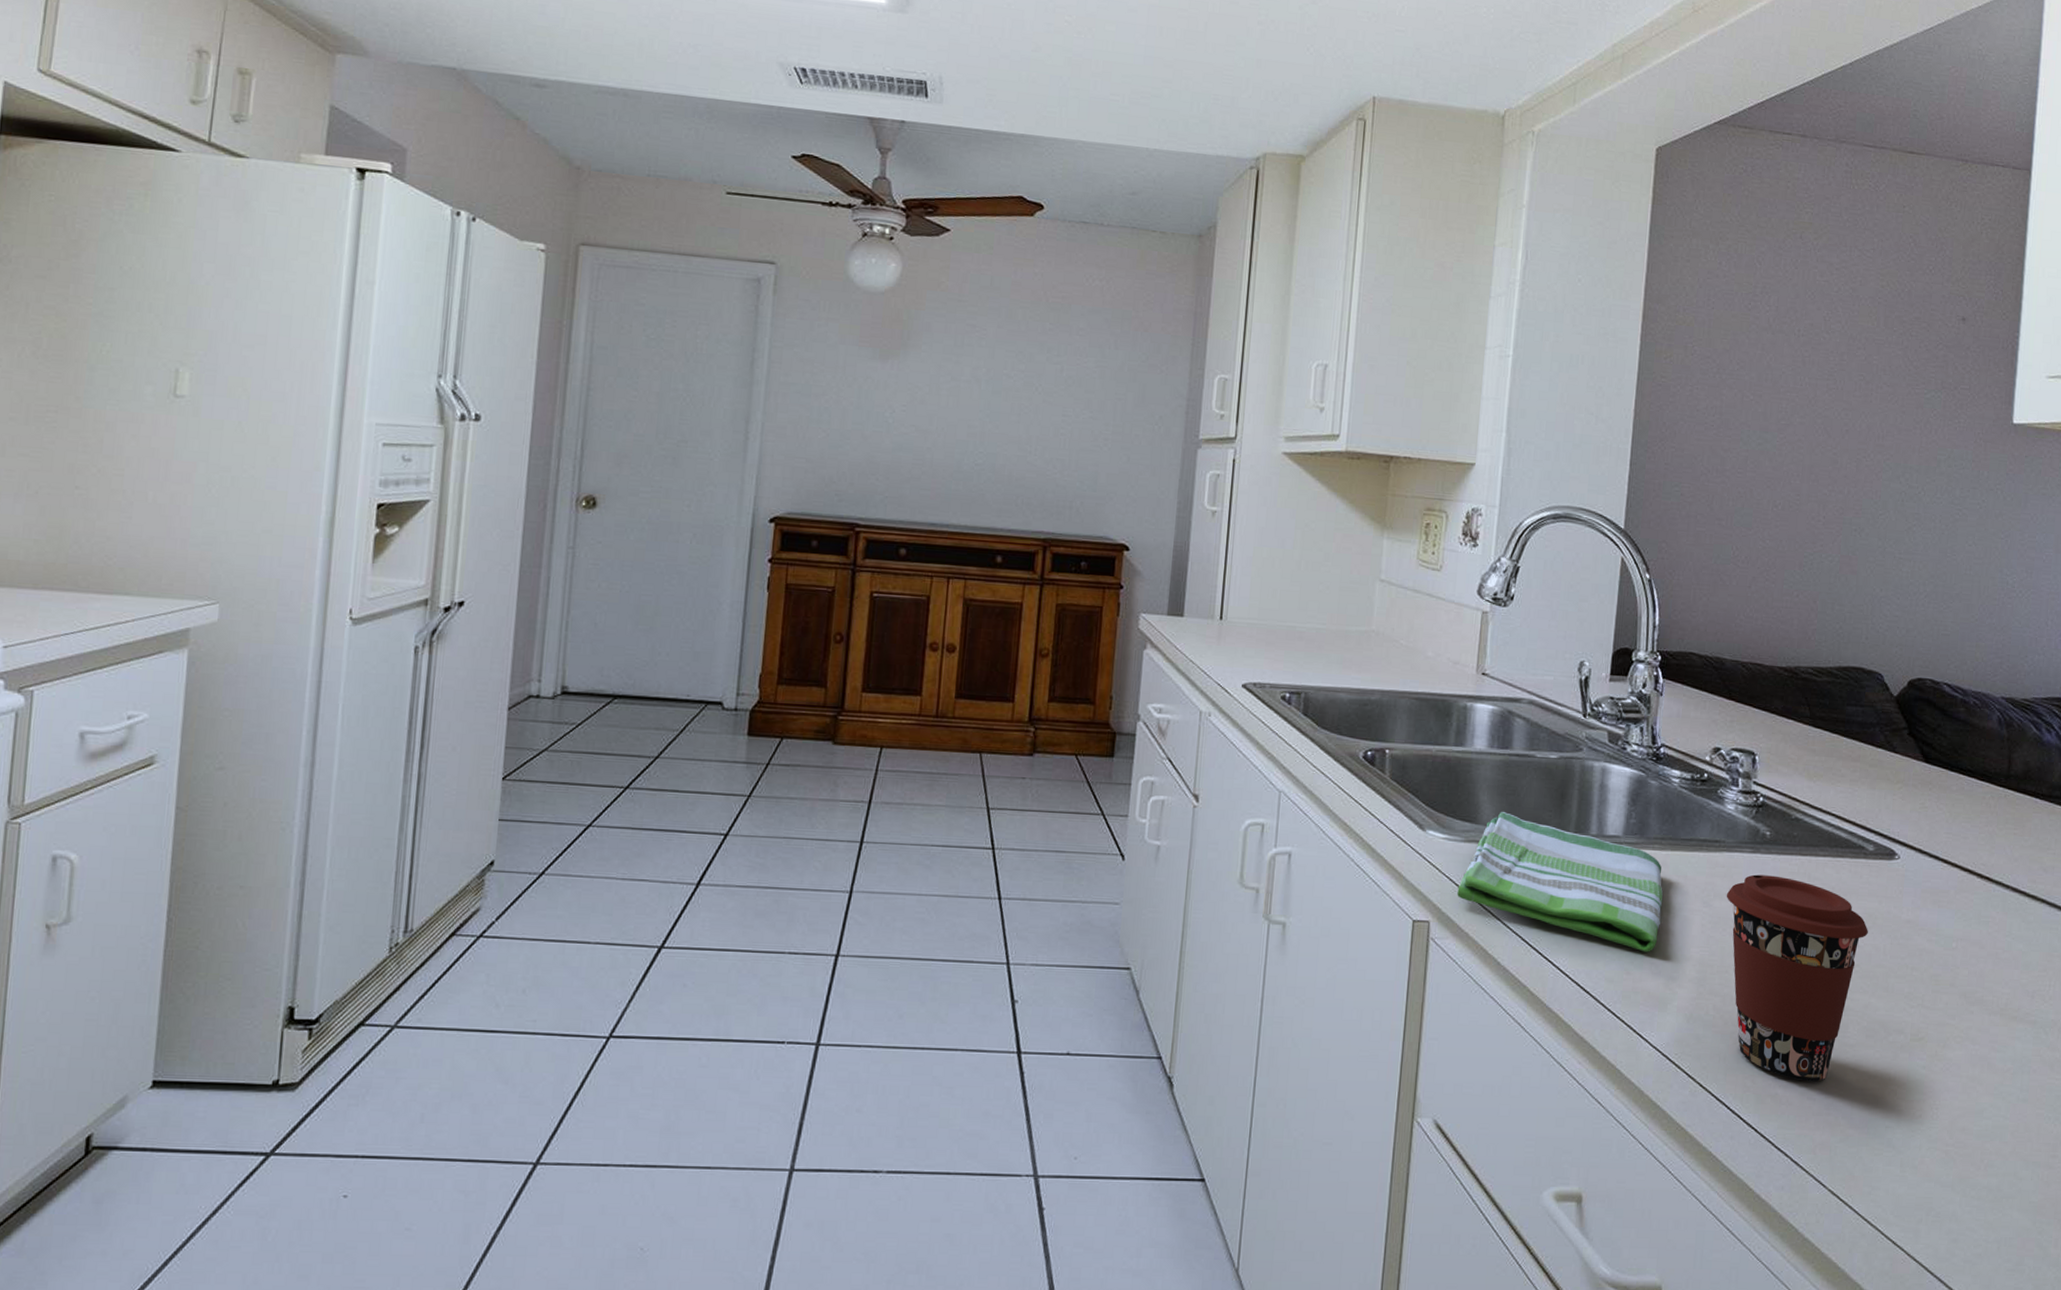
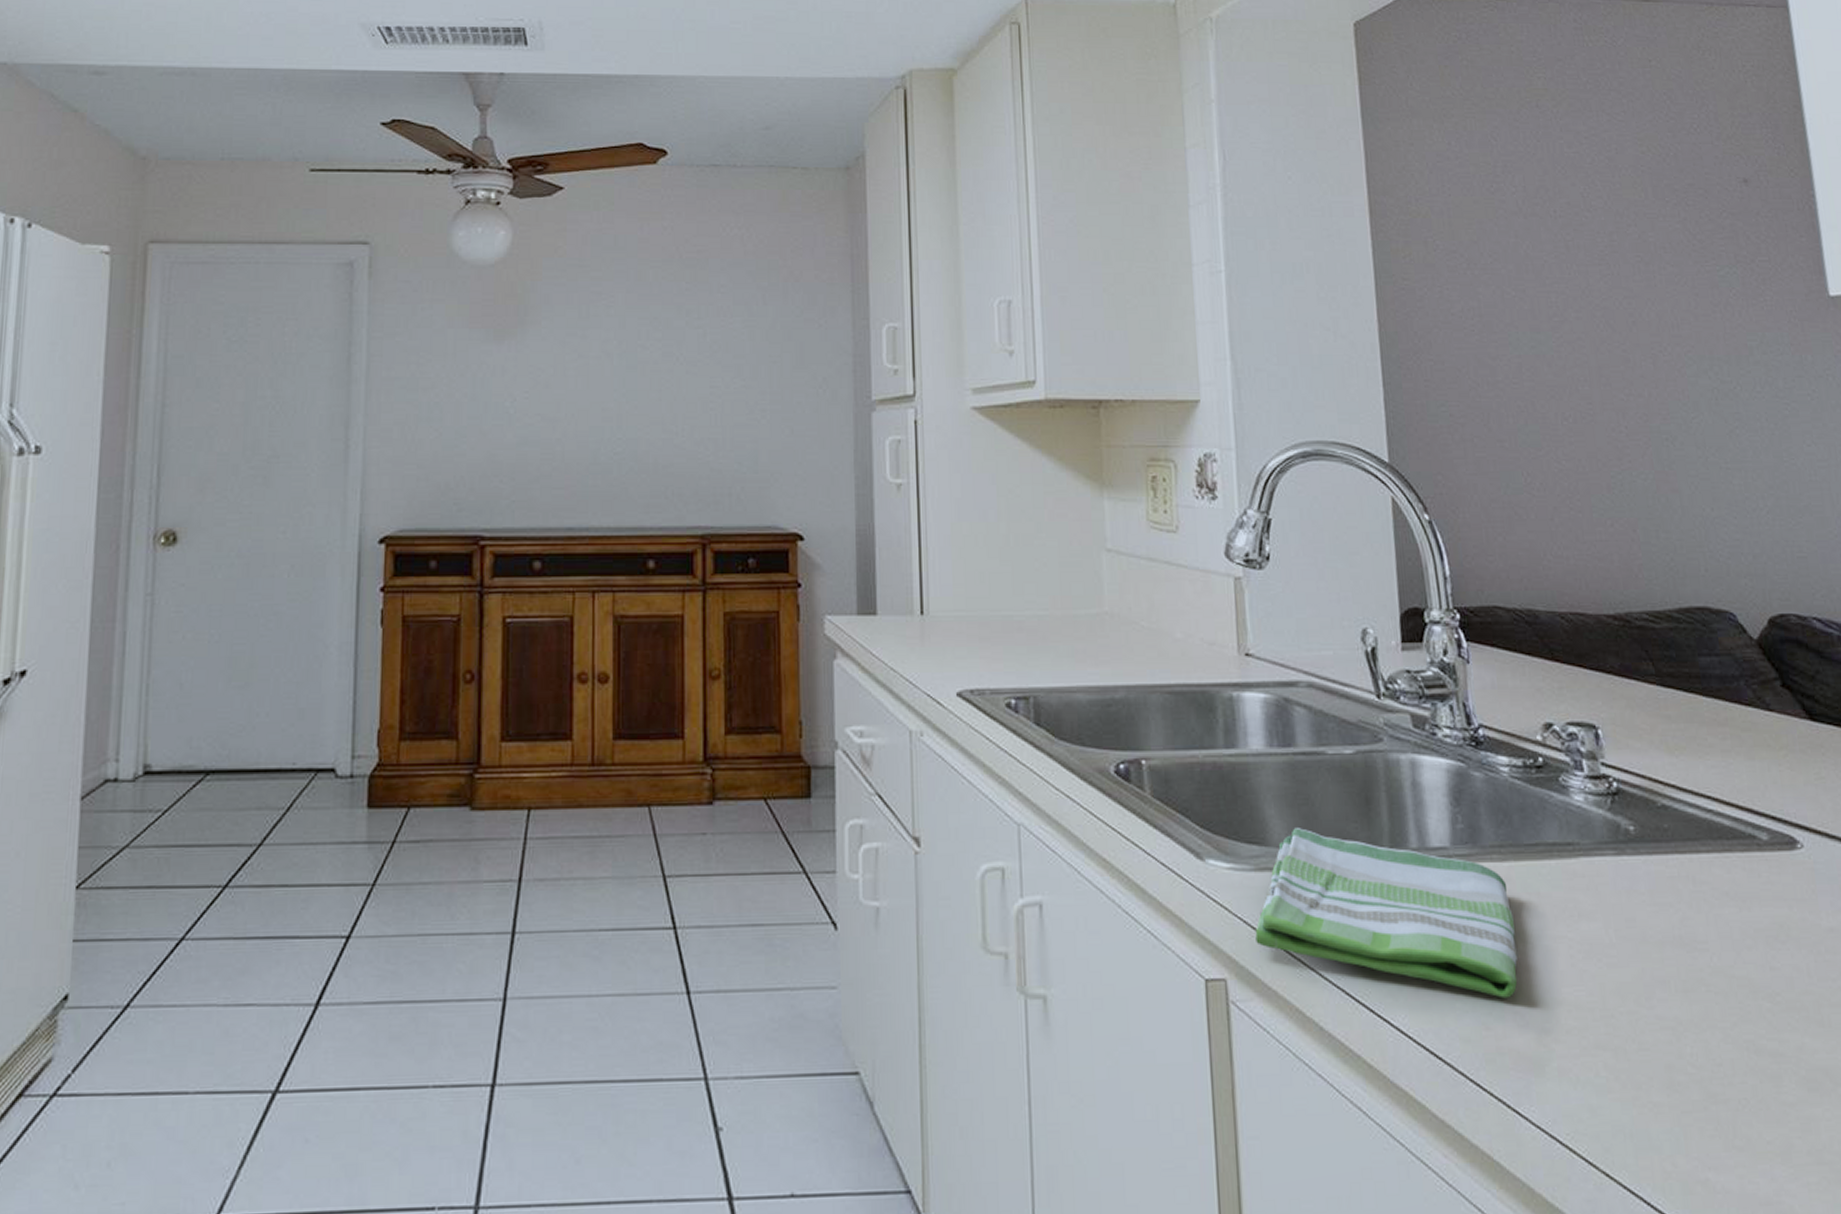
coffee cup: present [1726,874,1868,1082] -> none [1593,883,1783,1159]

